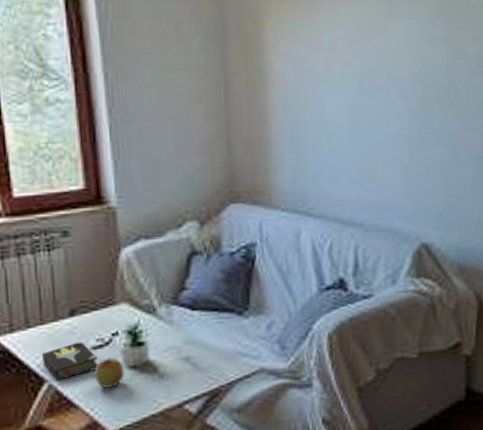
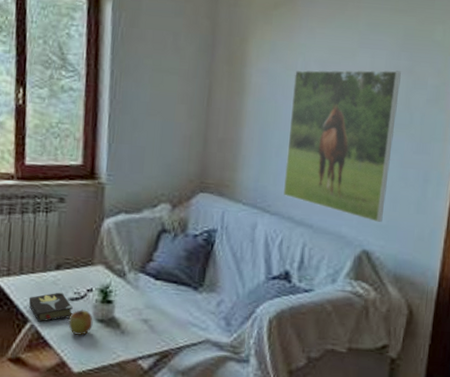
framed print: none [320,41,440,211] -> present [284,70,401,222]

